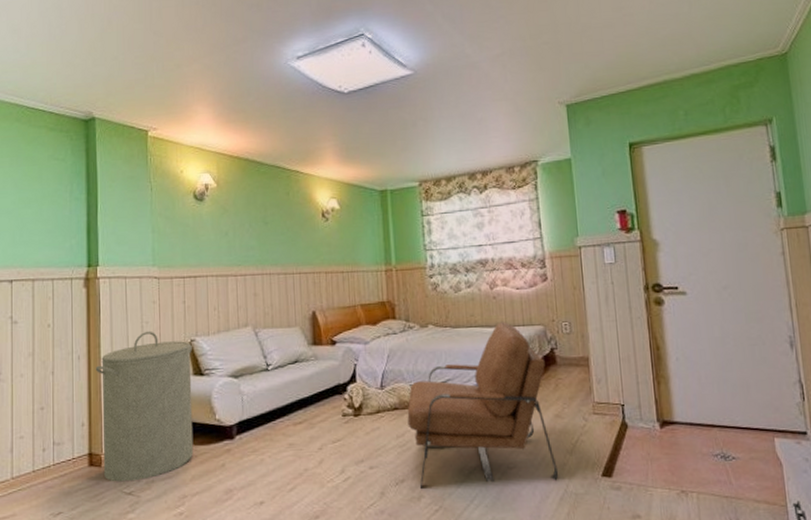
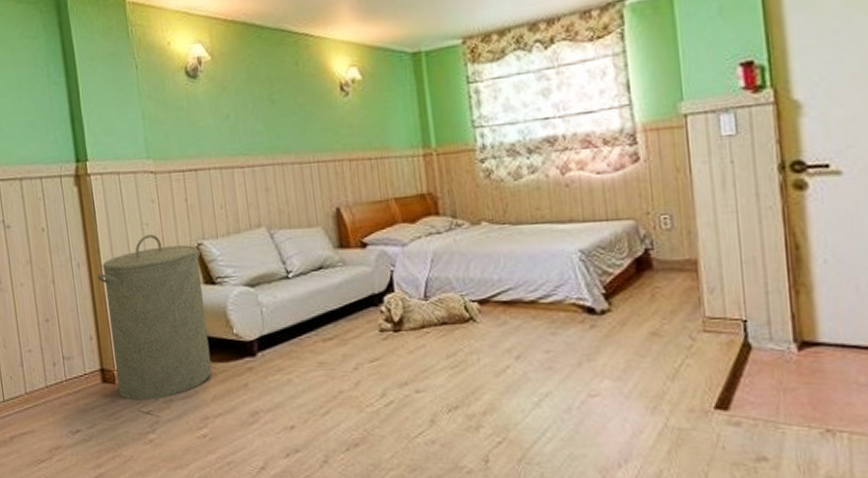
chair: present [407,321,559,489] -> none [458,214,657,417]

